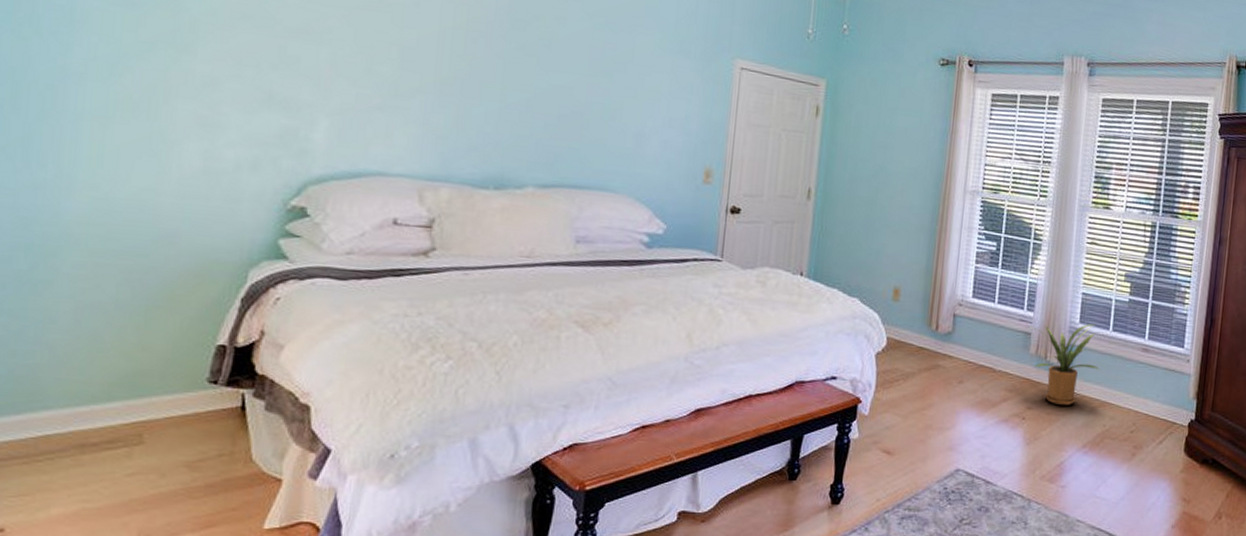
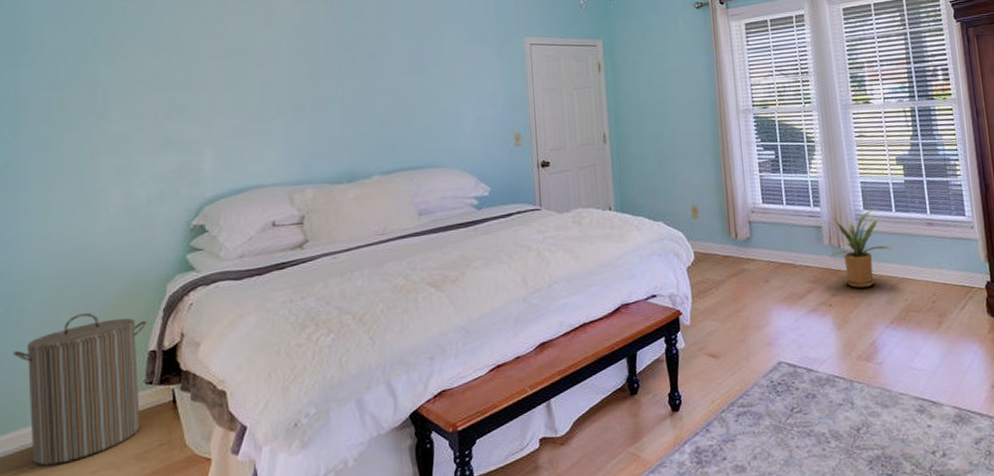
laundry hamper: none [37,287,218,459] -> present [13,313,147,466]

